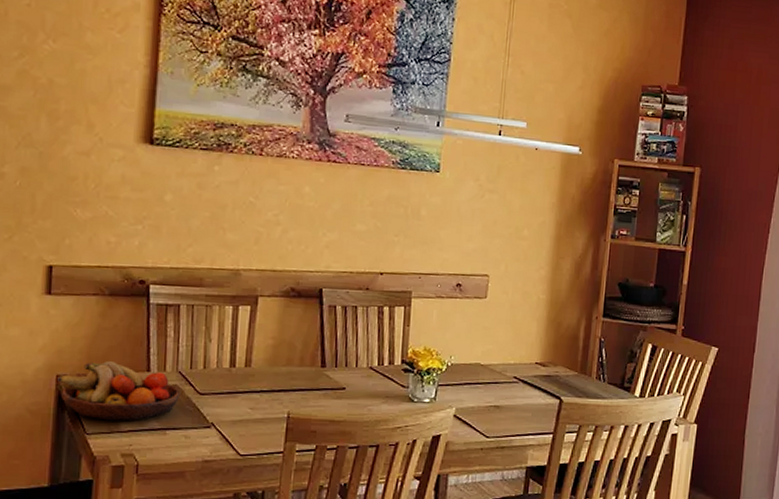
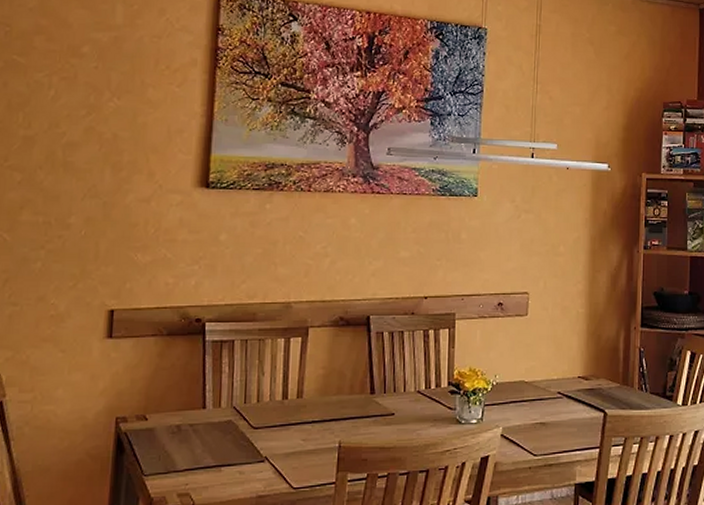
fruit bowl: present [57,361,180,421] -> none [117,401,234,461]

